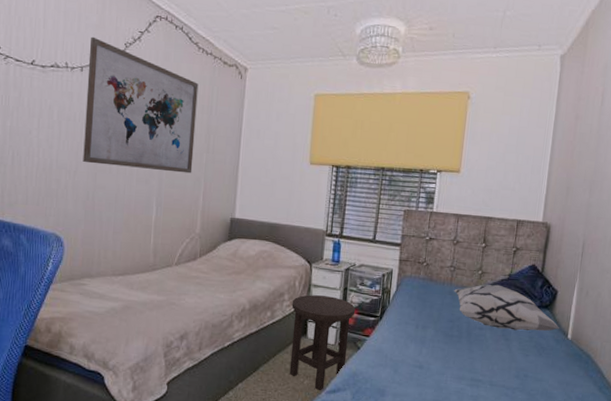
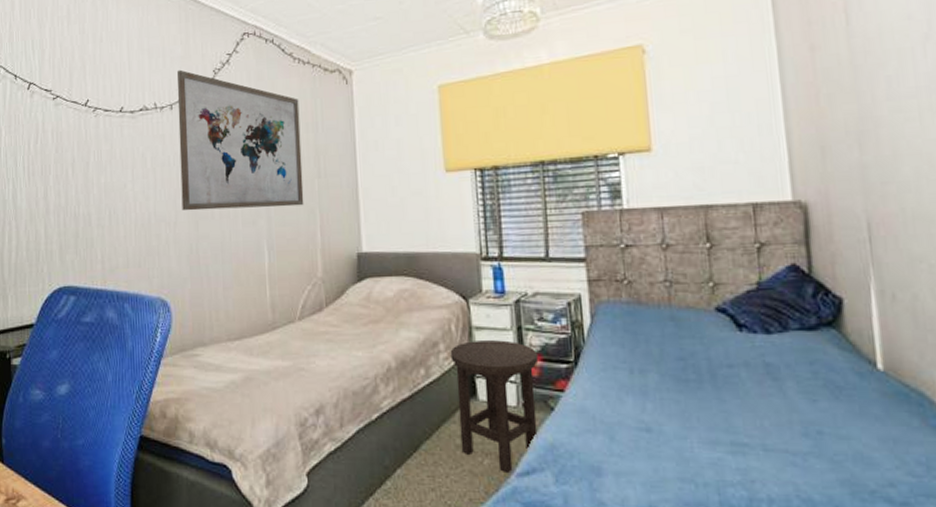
decorative pillow: present [454,284,560,331] -> none [677,299,861,364]

